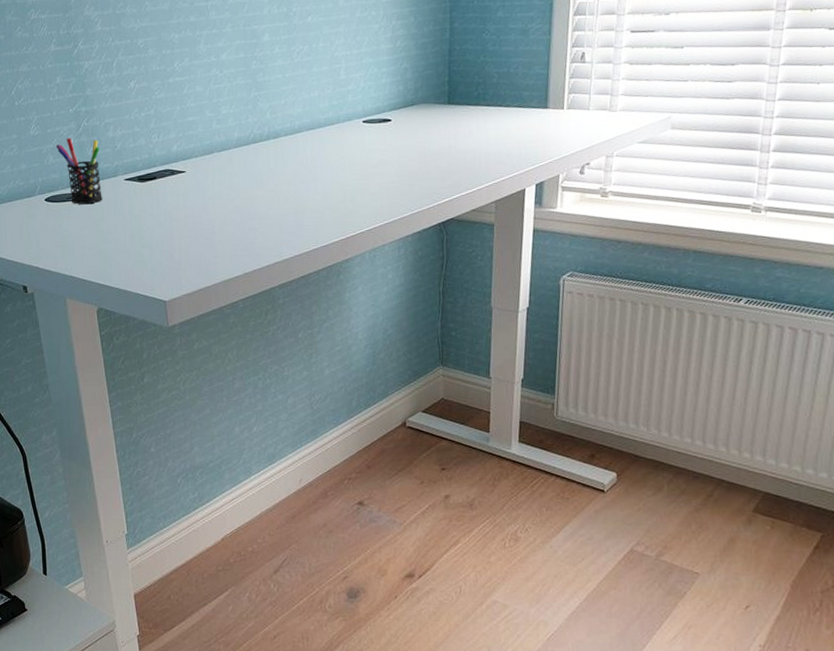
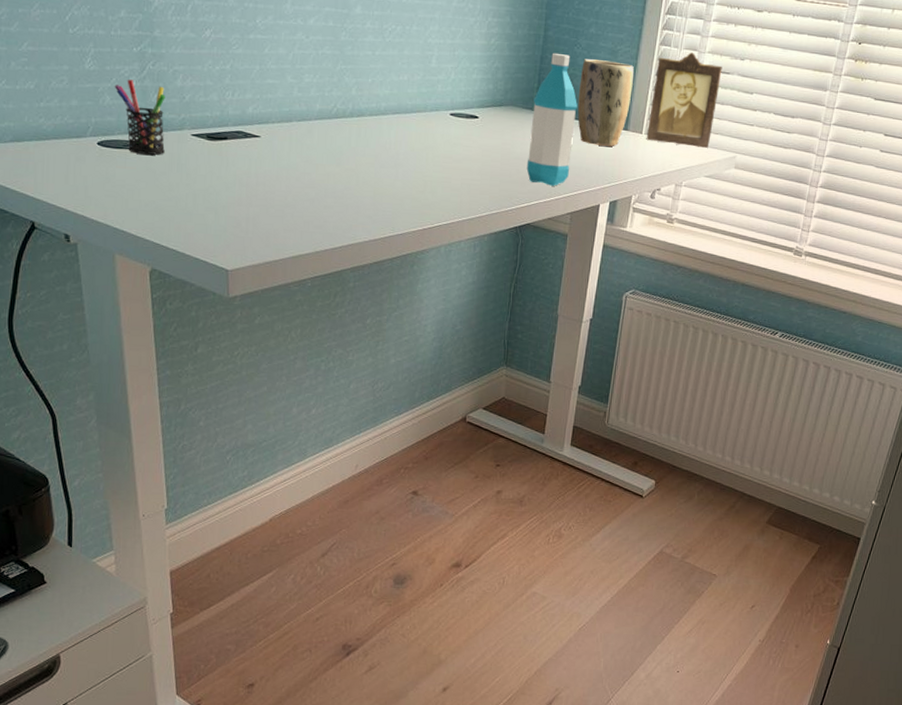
water bottle: none [444,43,492,177] -> present [526,53,577,186]
plant pot: none [491,41,549,129] -> present [578,59,634,147]
photo frame: none [568,17,646,115] -> present [646,52,723,149]

